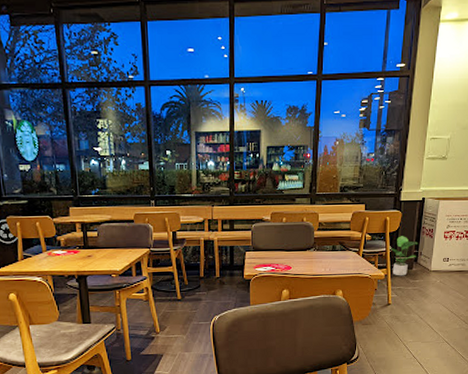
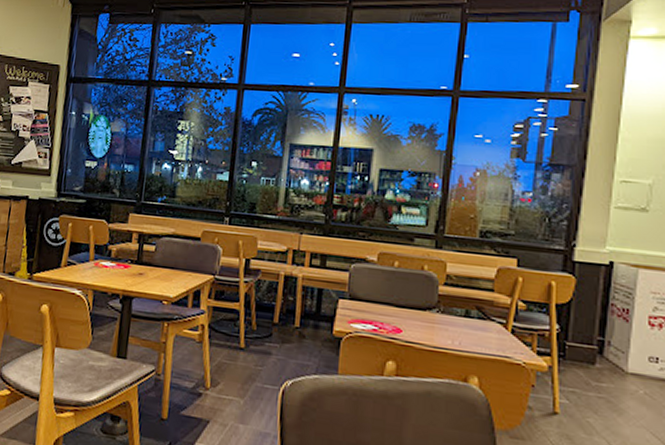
potted plant: present [389,236,418,276] -> none [555,311,603,374]

